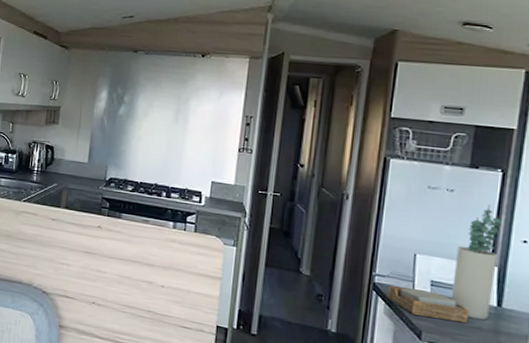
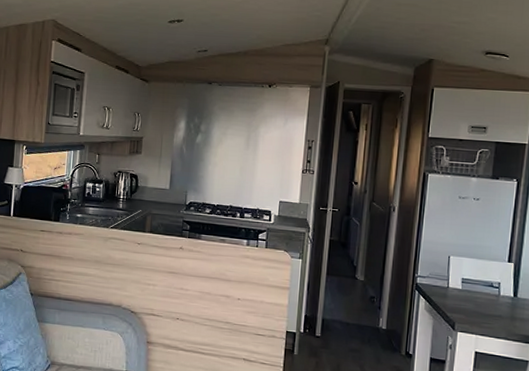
napkin holder: present [386,286,470,324] -> none [426,285,492,313]
vase: present [451,205,502,321] -> none [478,210,517,310]

